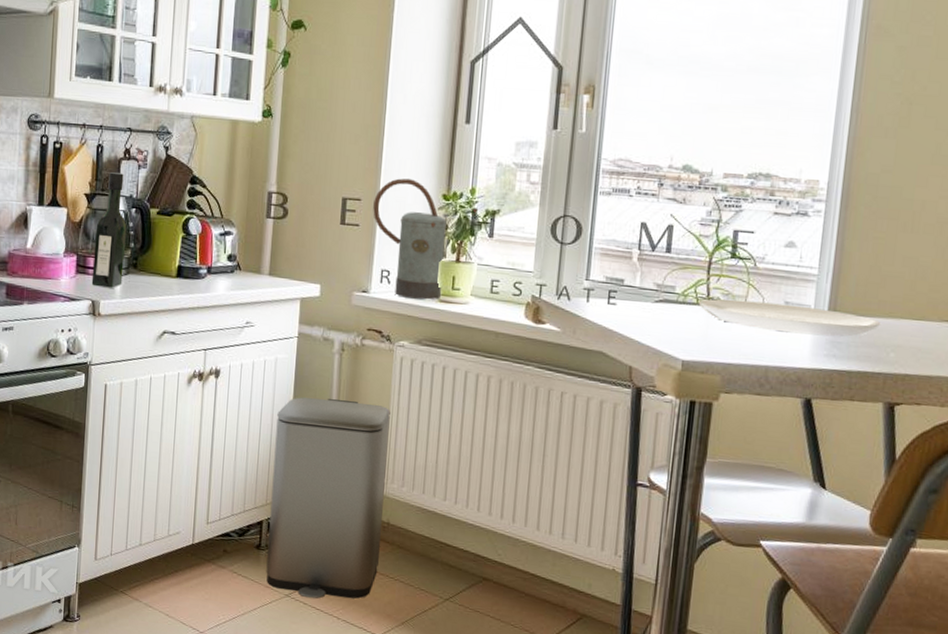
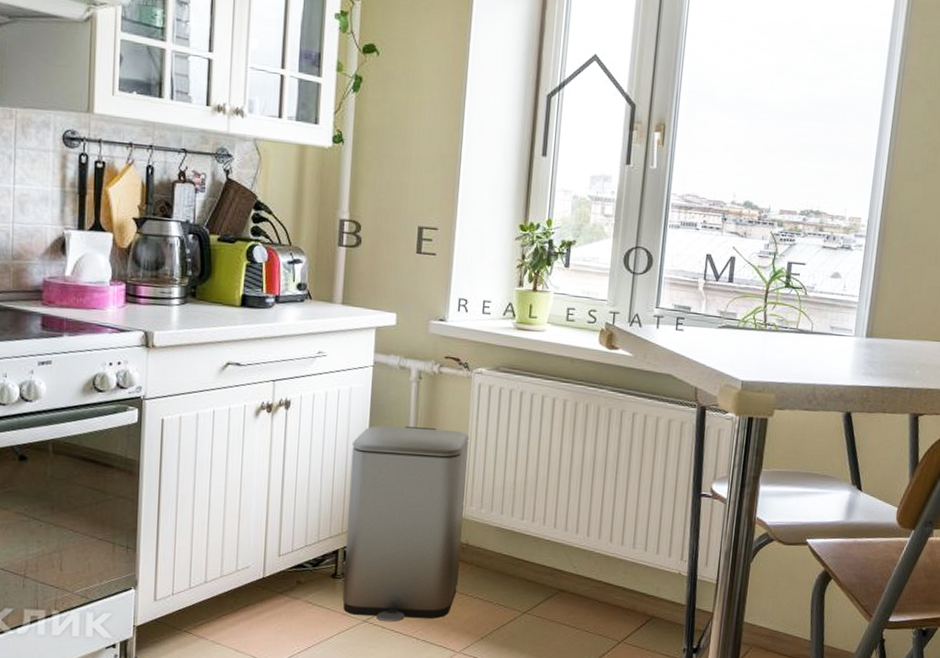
bottle: present [91,172,127,288] -> none [143,195,184,318]
watering can: present [373,178,479,300] -> none [450,208,555,328]
plate: present [698,299,880,338] -> none [756,324,908,358]

